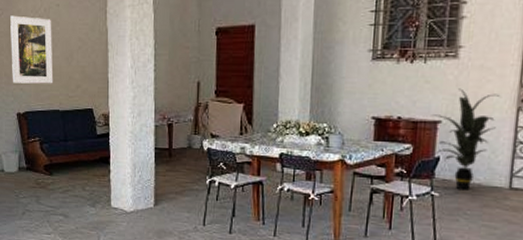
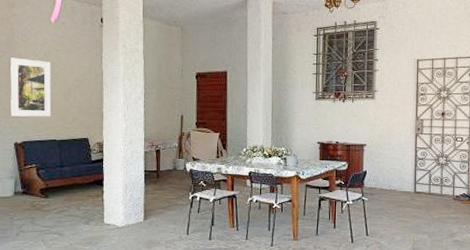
indoor plant: present [431,88,501,191] -> none [359,120,404,195]

